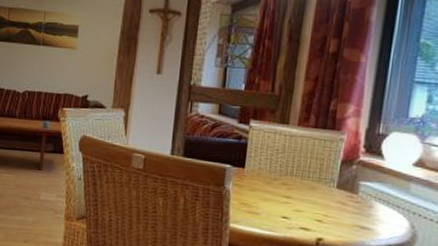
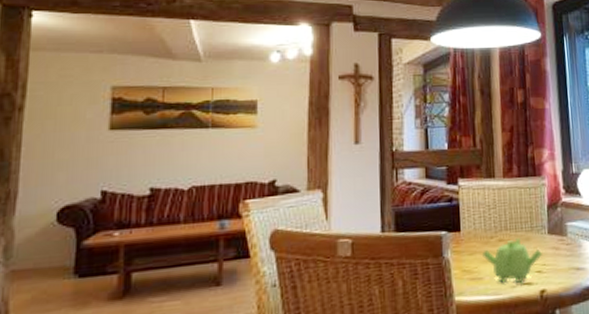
teapot: none [263,185,326,226] -> present [482,238,542,283]

